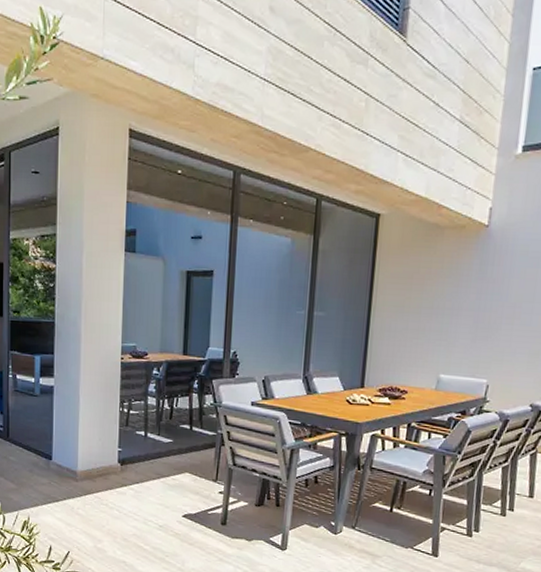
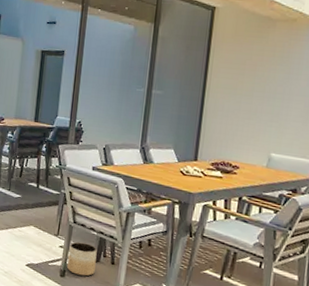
planter: none [229,485,260,522] -> present [67,242,97,277]

